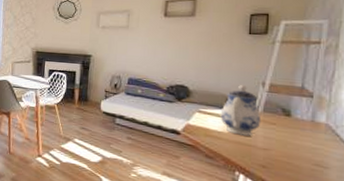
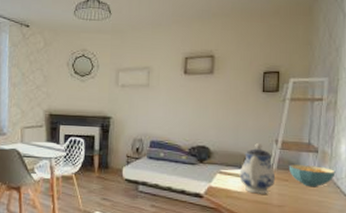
cereal bowl: none [277,108,335,134] -> present [288,164,336,188]

